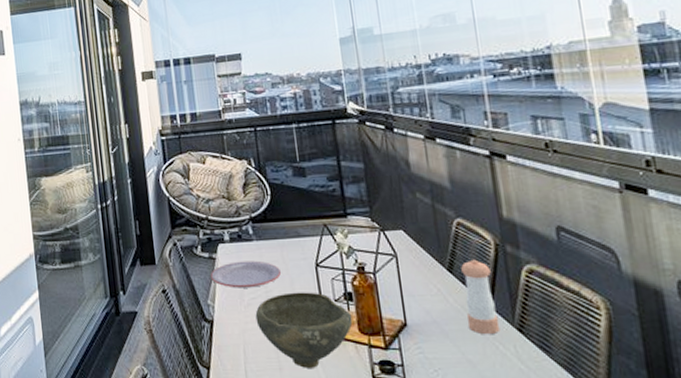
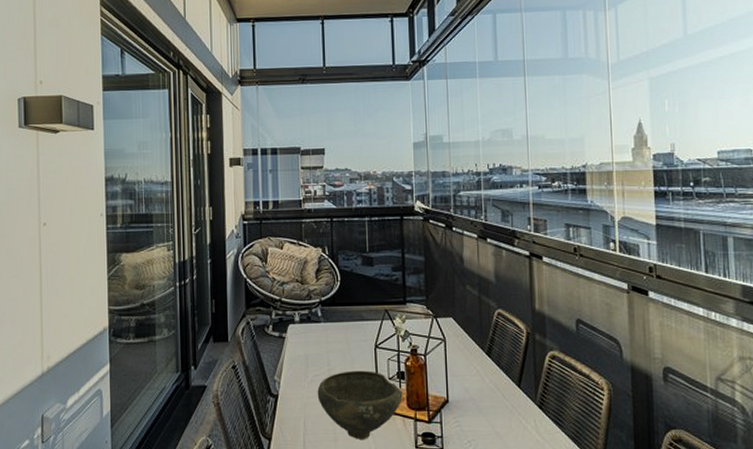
plate: present [210,260,281,288] -> none [278,341,343,366]
pepper shaker: present [461,259,500,335] -> none [498,345,525,411]

